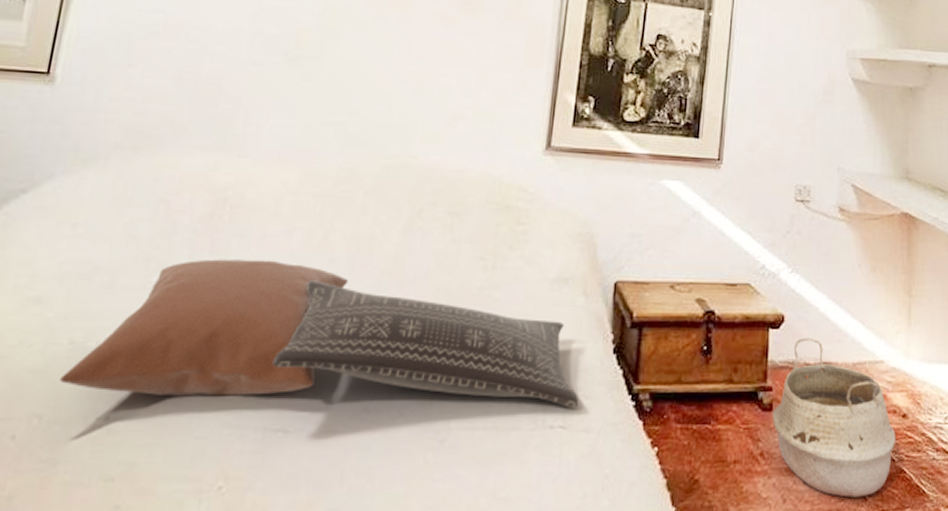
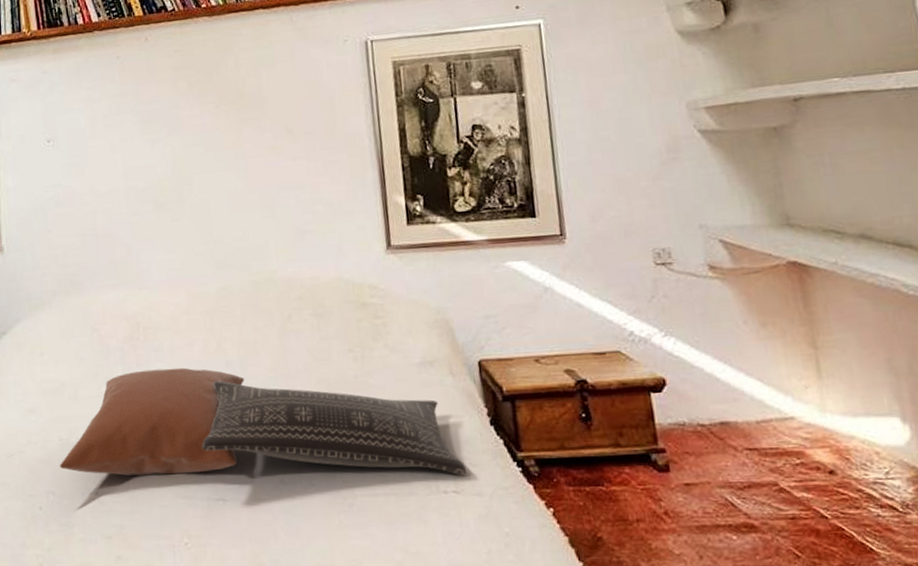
woven basket: present [772,338,896,498] -> none [670,399,826,555]

